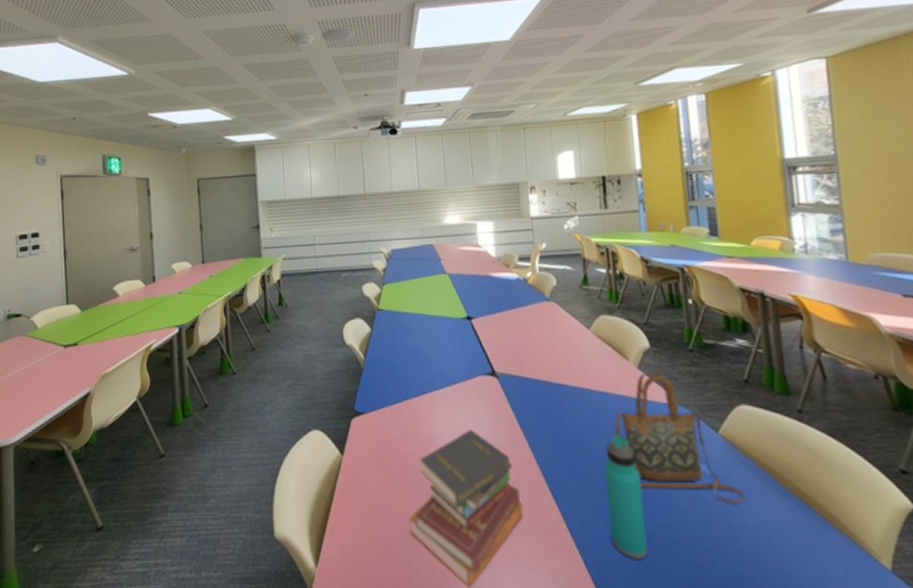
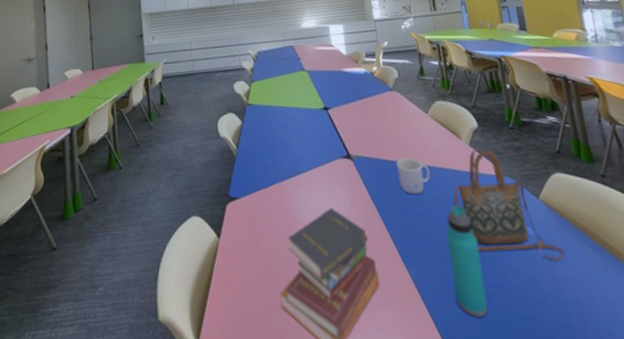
mug: none [549,378,590,420] -> present [396,157,431,195]

